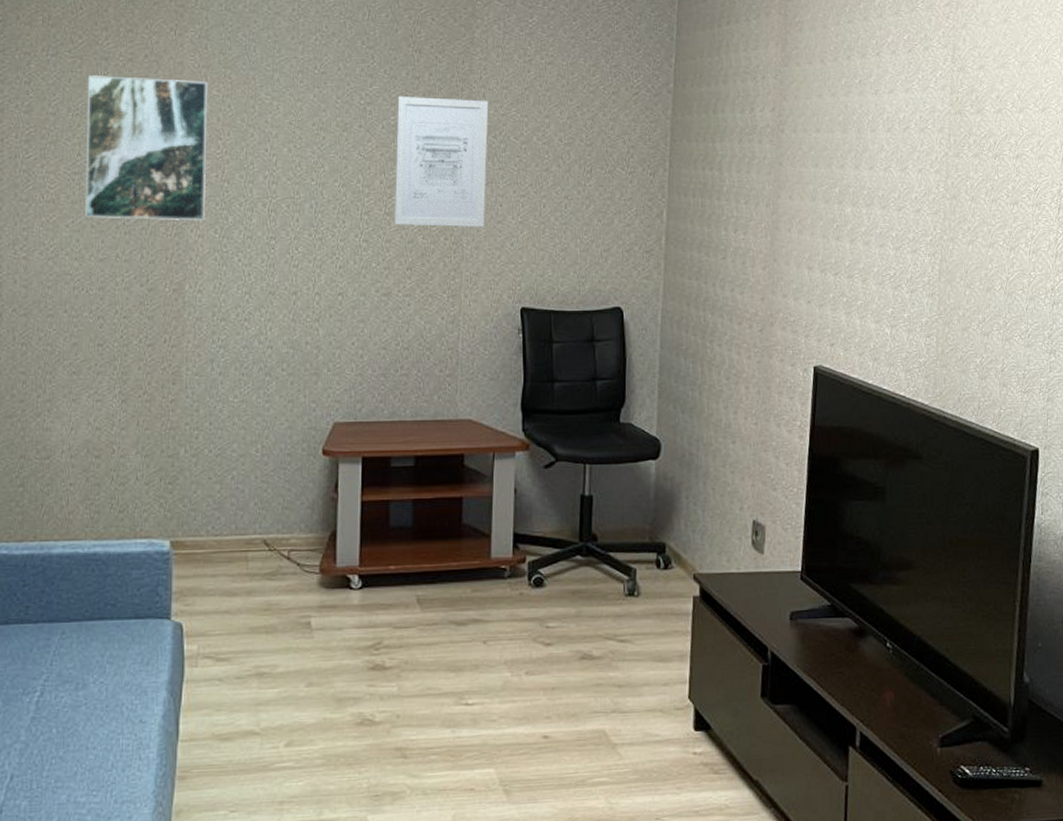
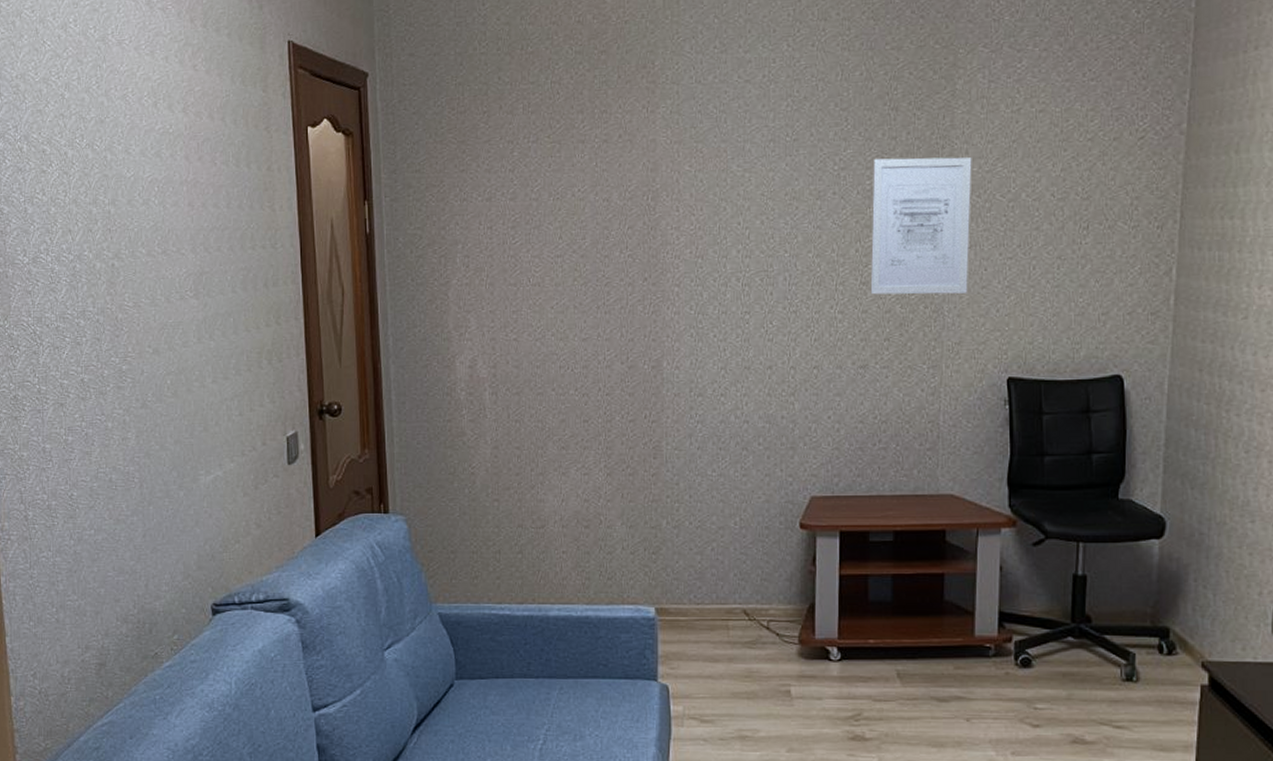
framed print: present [85,75,208,220] -> none [566,157,681,299]

